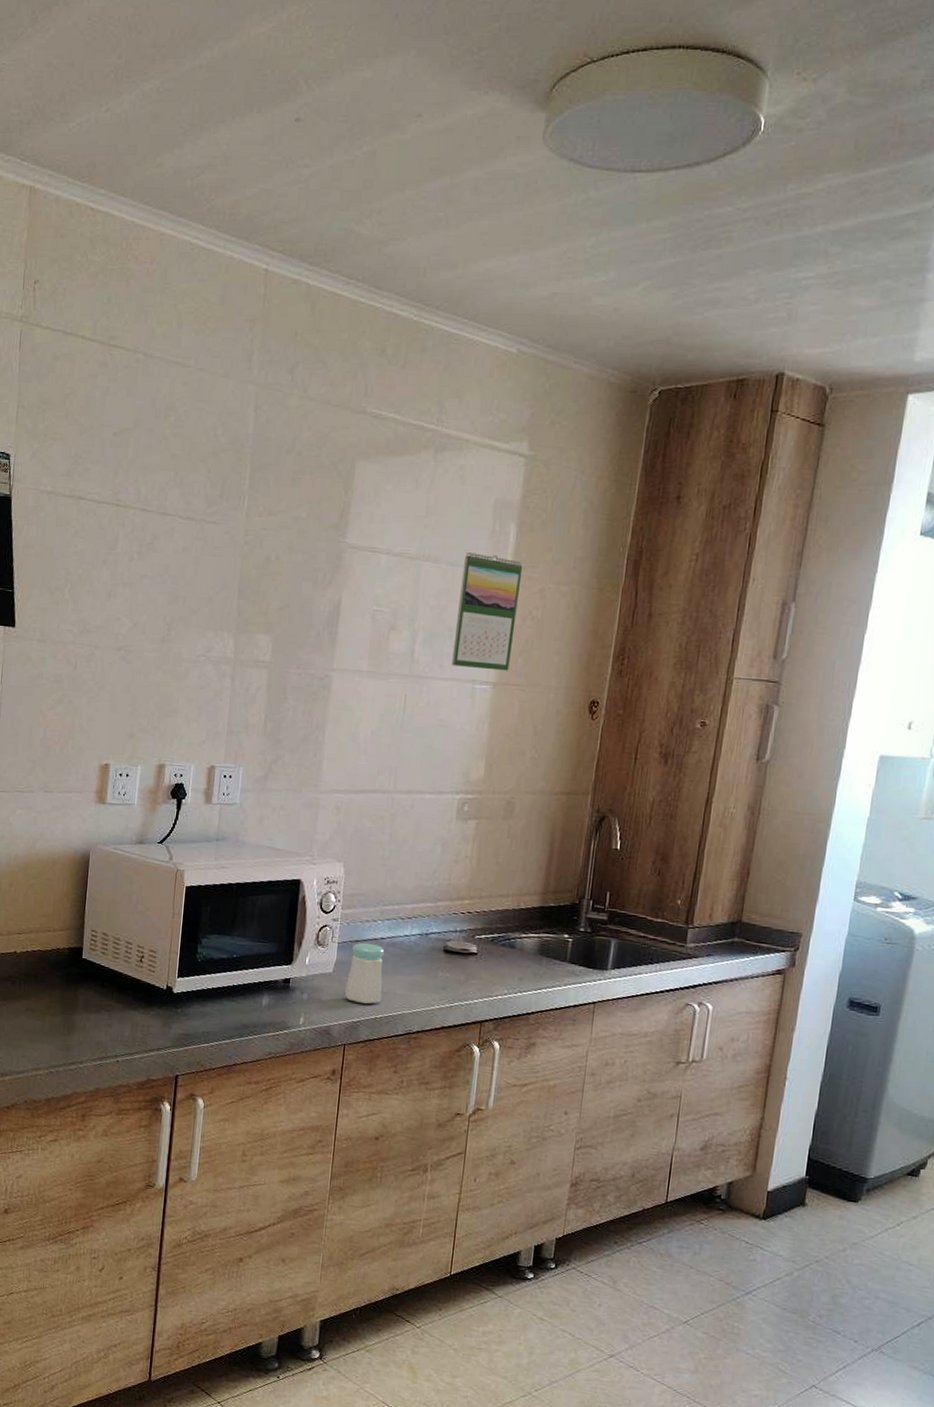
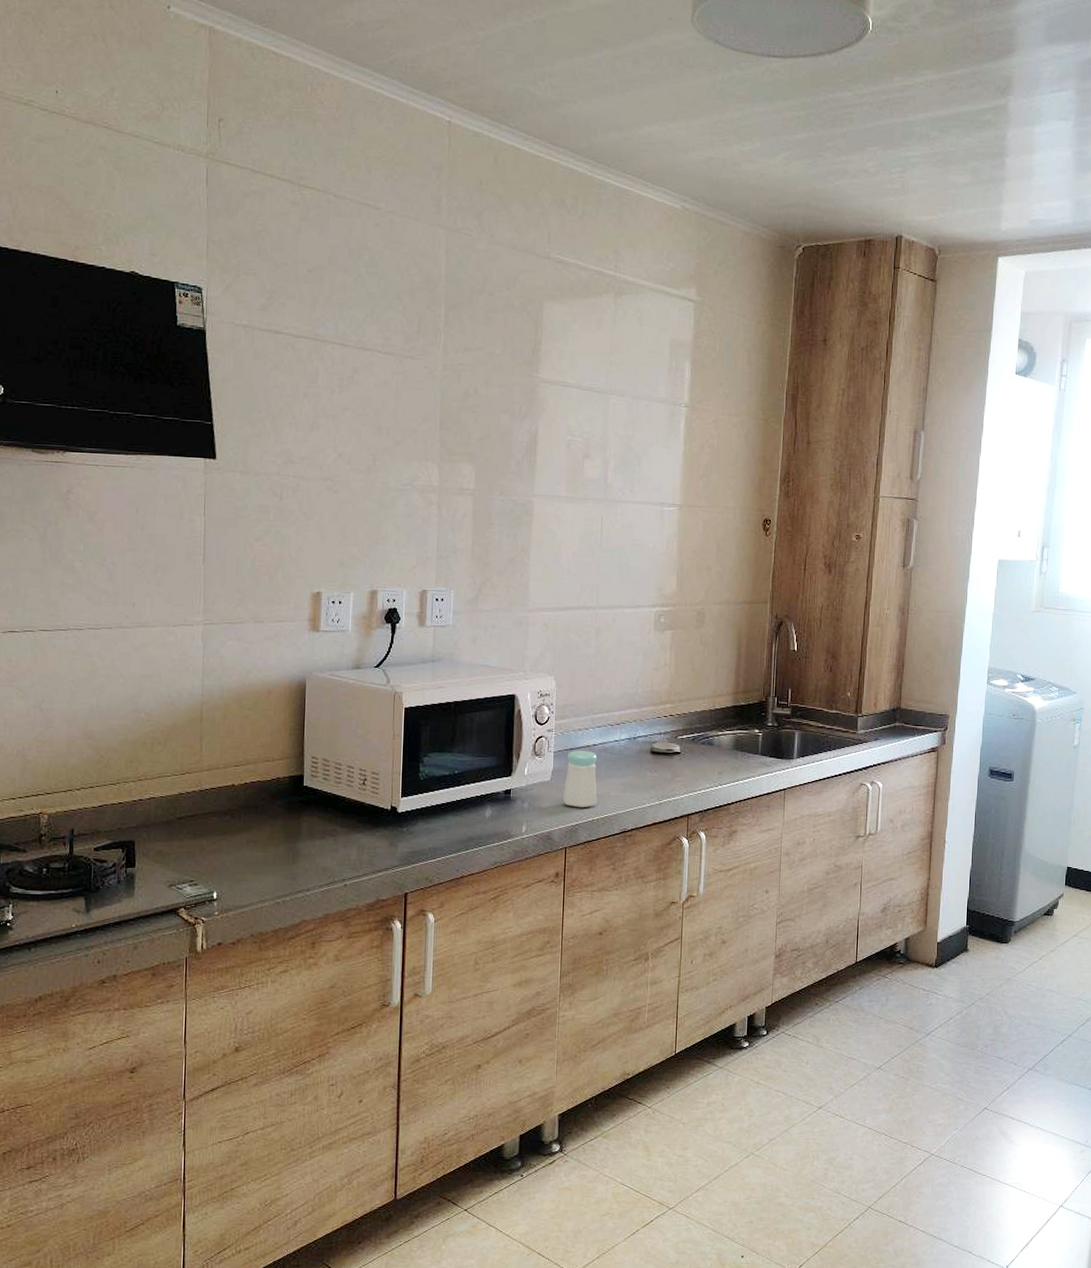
calendar: present [451,553,523,671] -> none [641,387,698,494]

